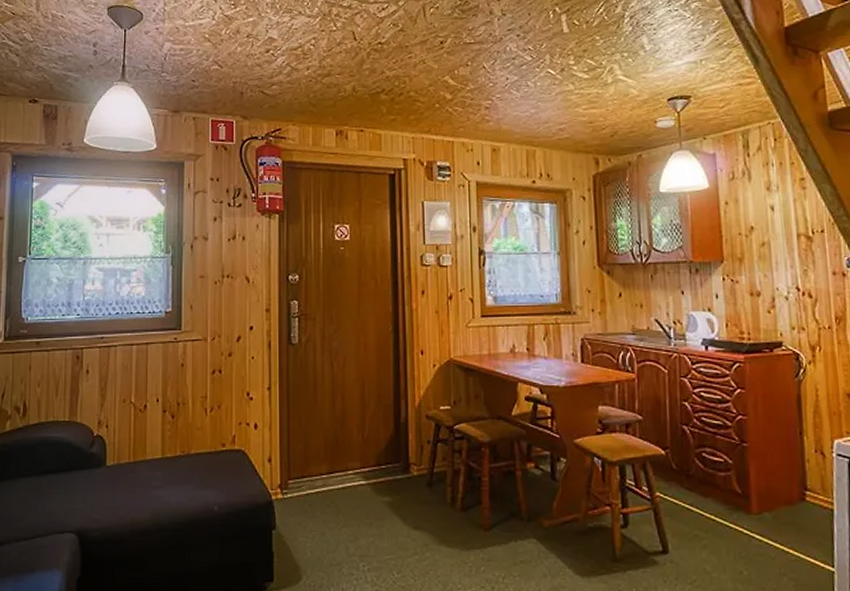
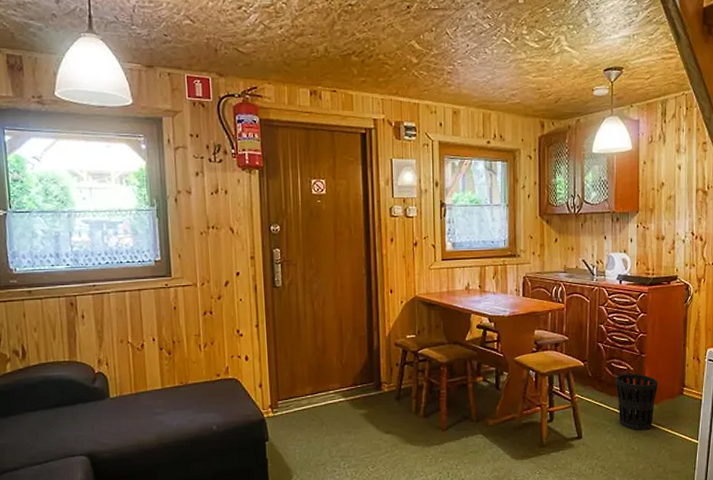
wastebasket: none [708,468,770,549] -> present [615,374,659,431]

